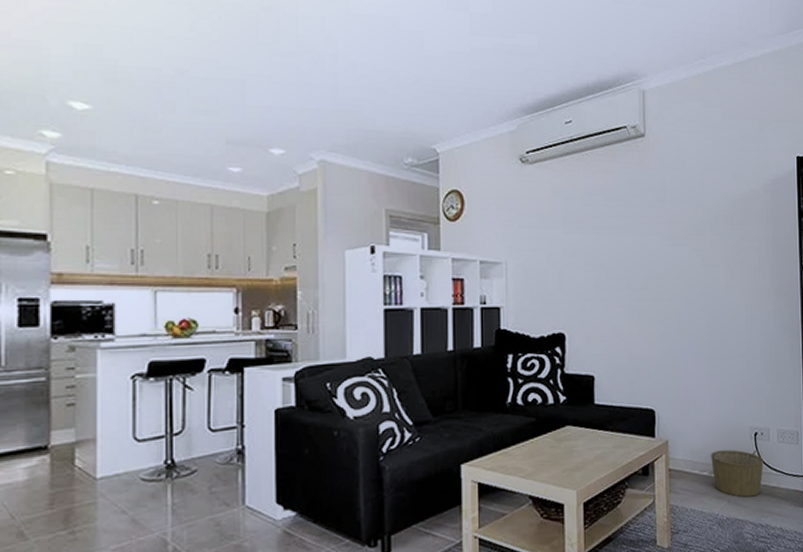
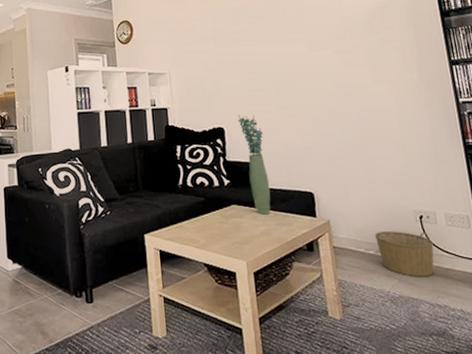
vase: none [582,318,610,436] -> present [237,115,271,215]

